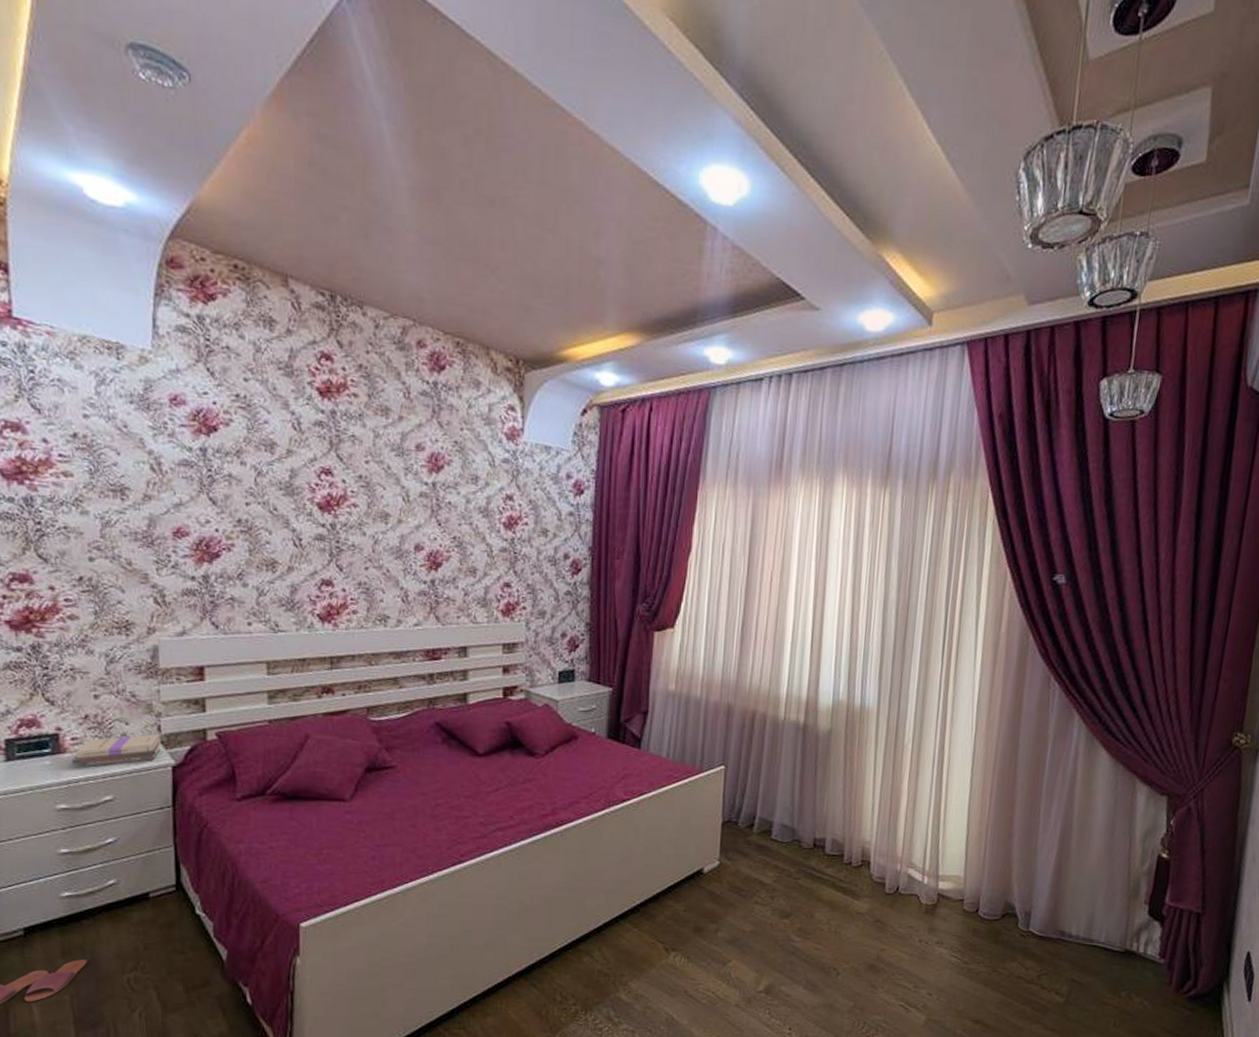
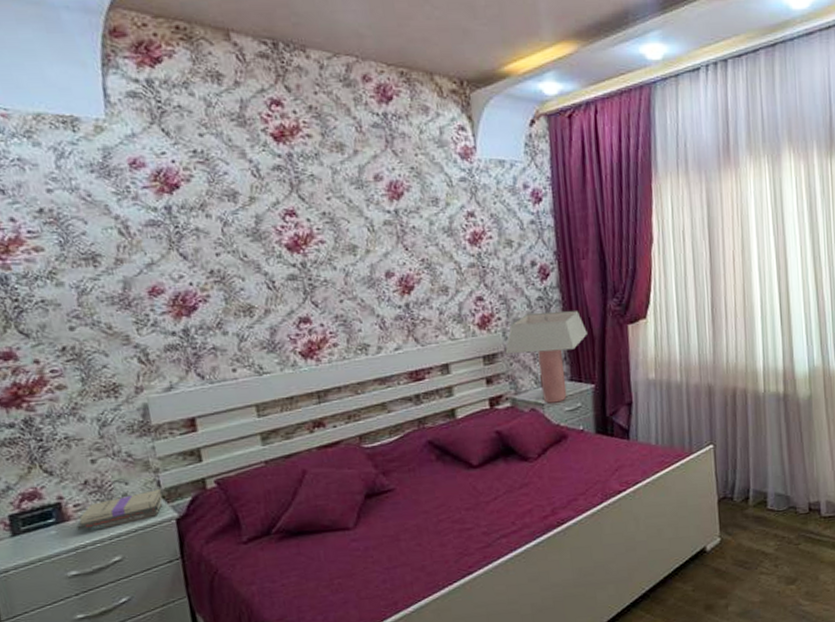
table lamp: none [526,606,613,702] -> present [505,310,589,403]

